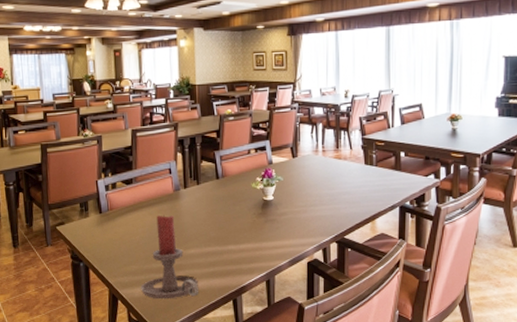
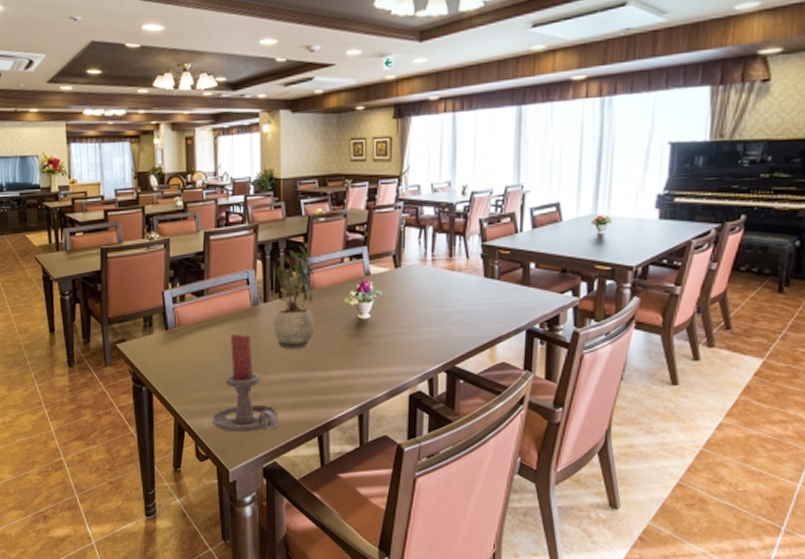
potted plant: none [192,141,228,227] -> present [273,246,315,349]

